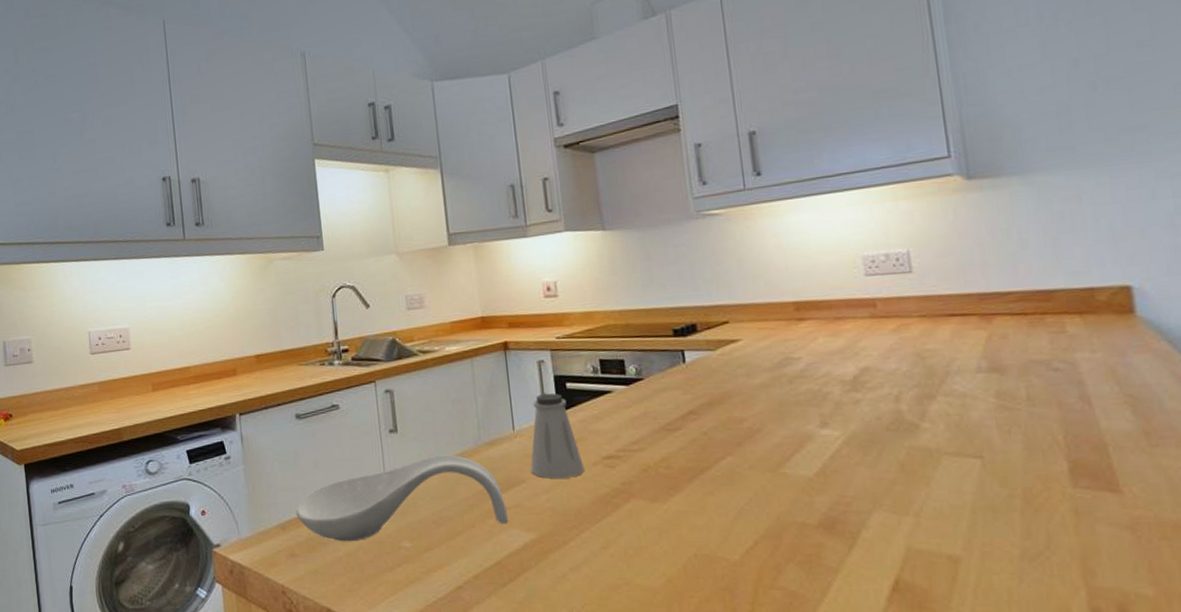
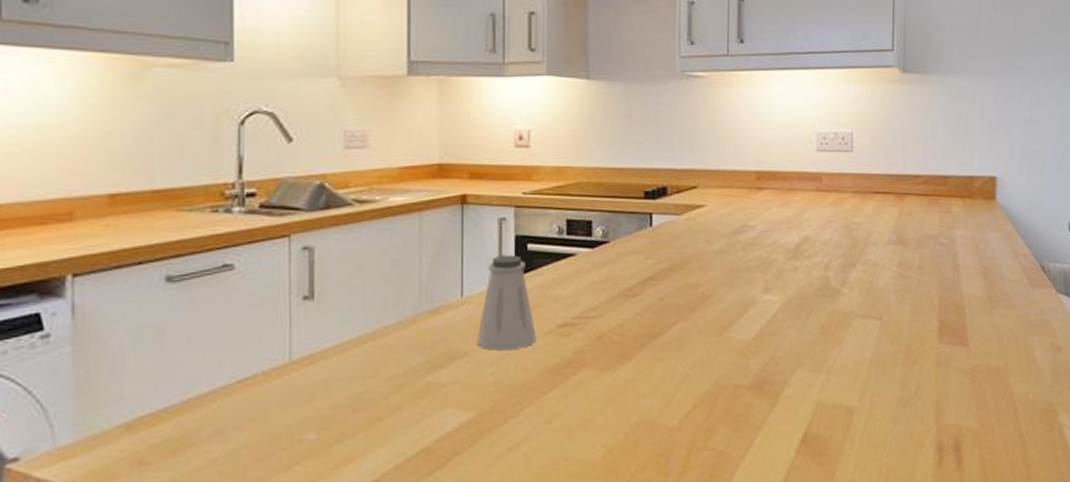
spoon rest: present [295,454,509,542] -> none [152,325,444,440]

